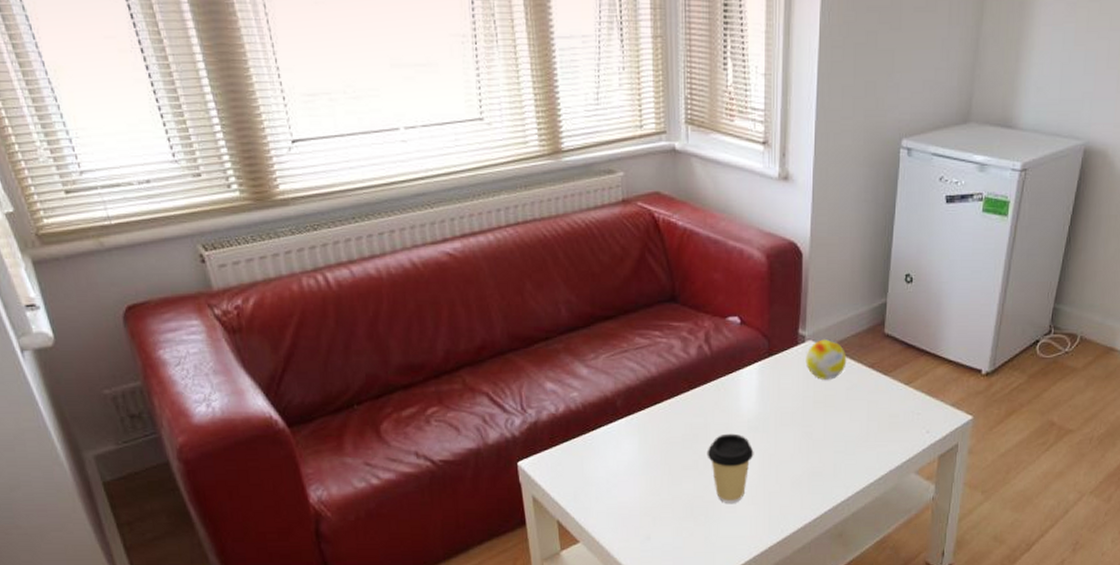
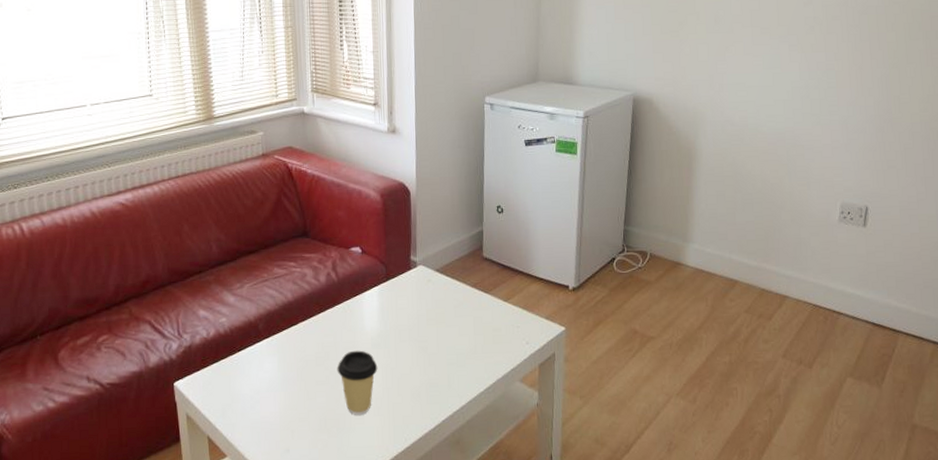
decorative ball: present [805,339,847,380] -> none [418,264,453,299]

